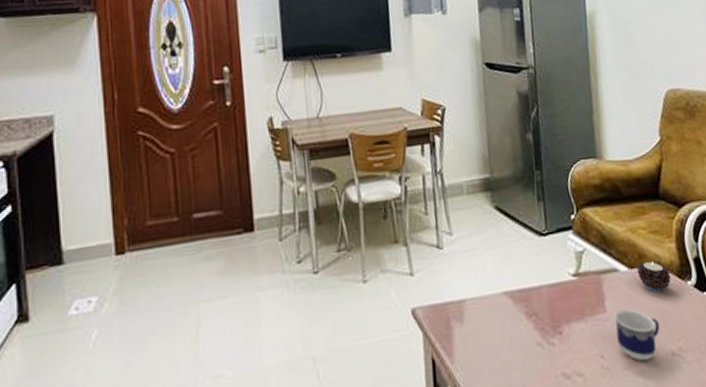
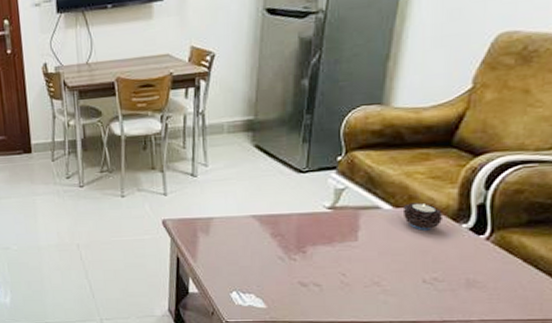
cup: present [614,308,660,362] -> none [364,240,416,283]

